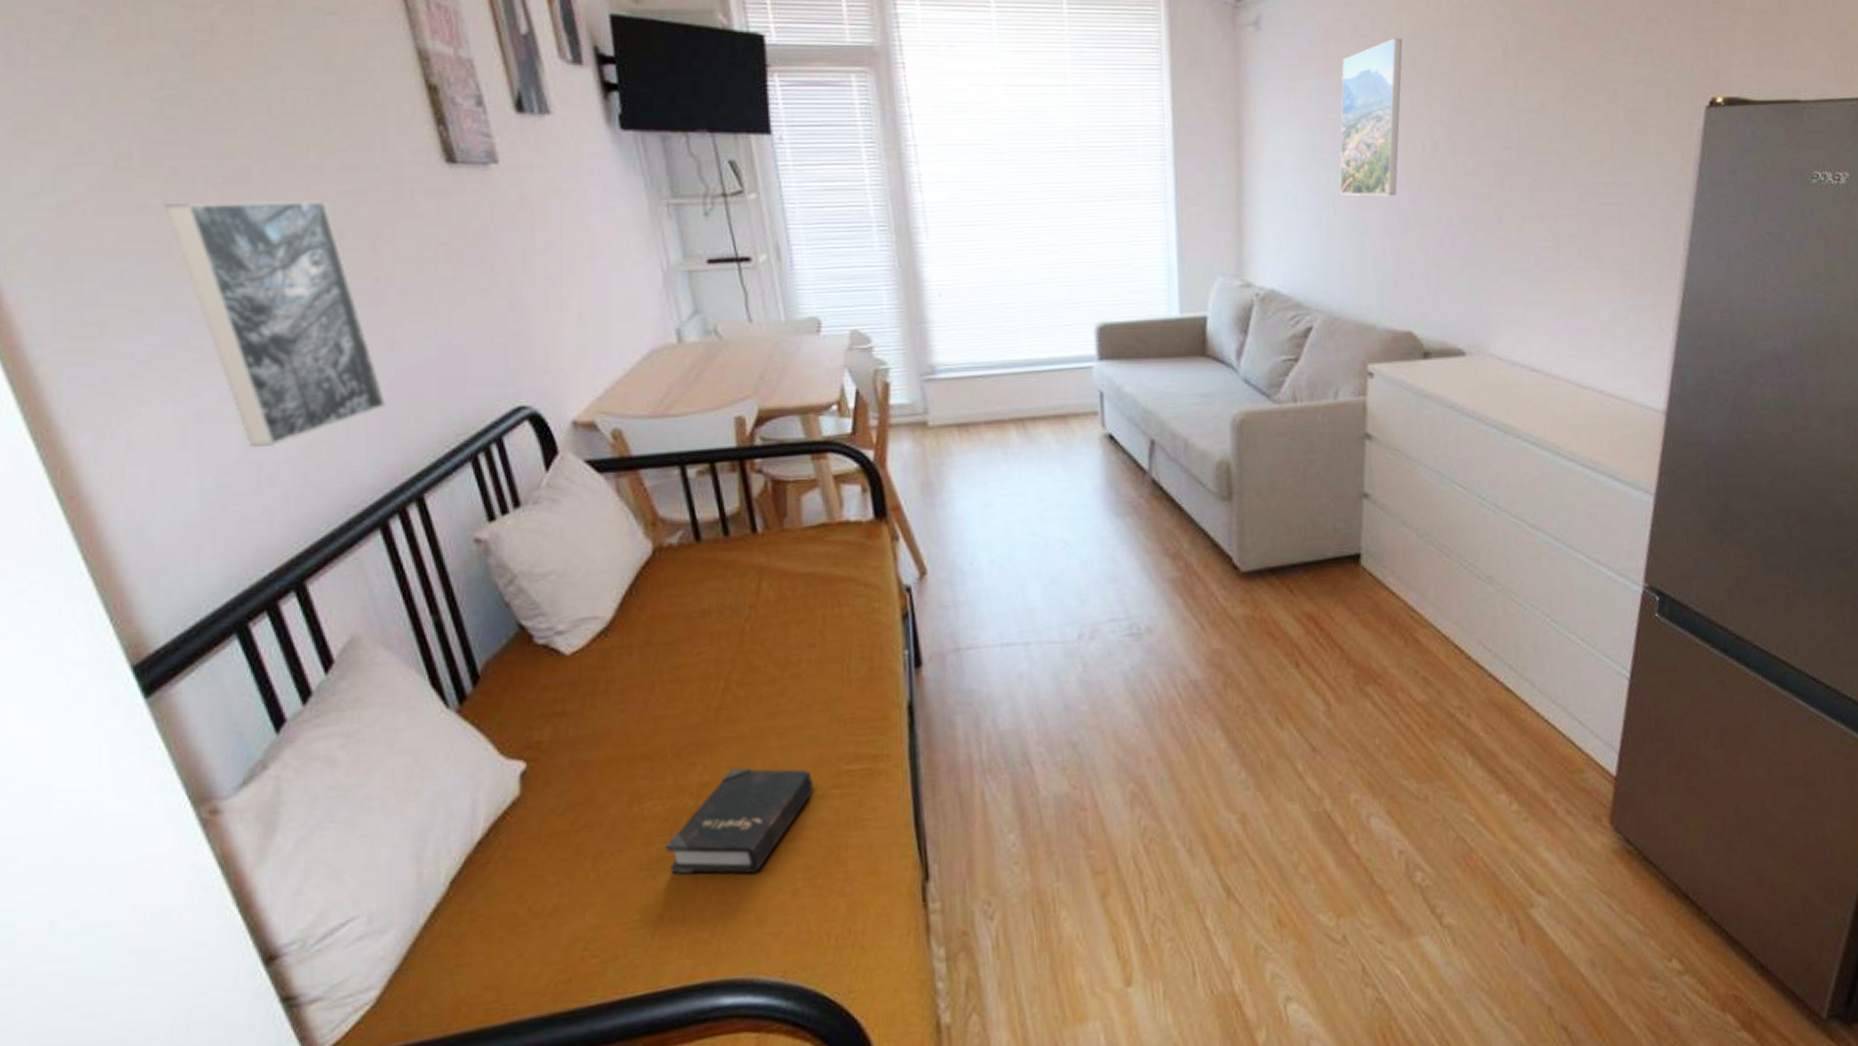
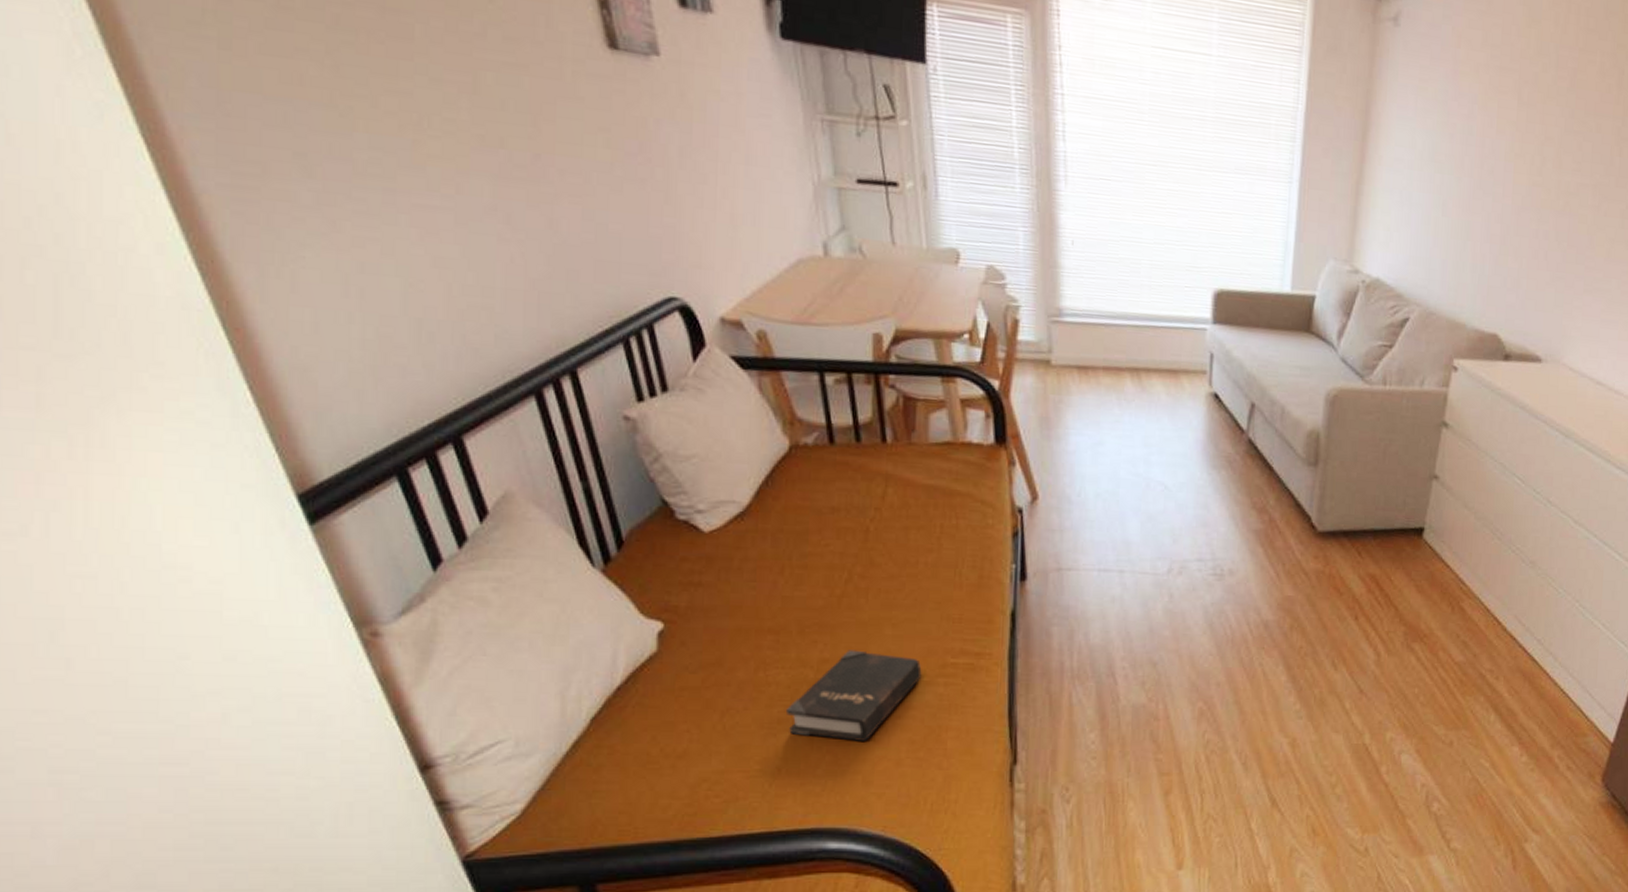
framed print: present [164,200,386,448] -> none [327,51,543,306]
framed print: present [1339,38,1403,196] -> none [1450,52,1529,206]

